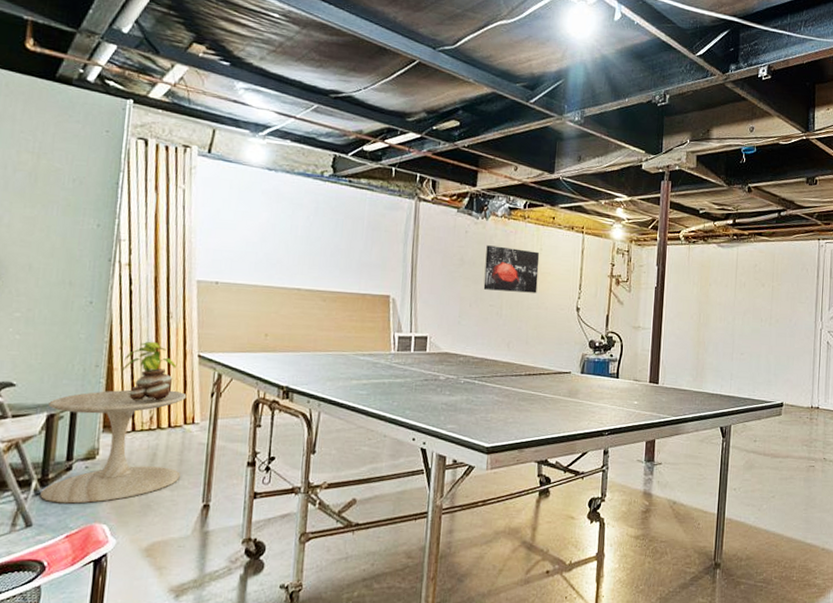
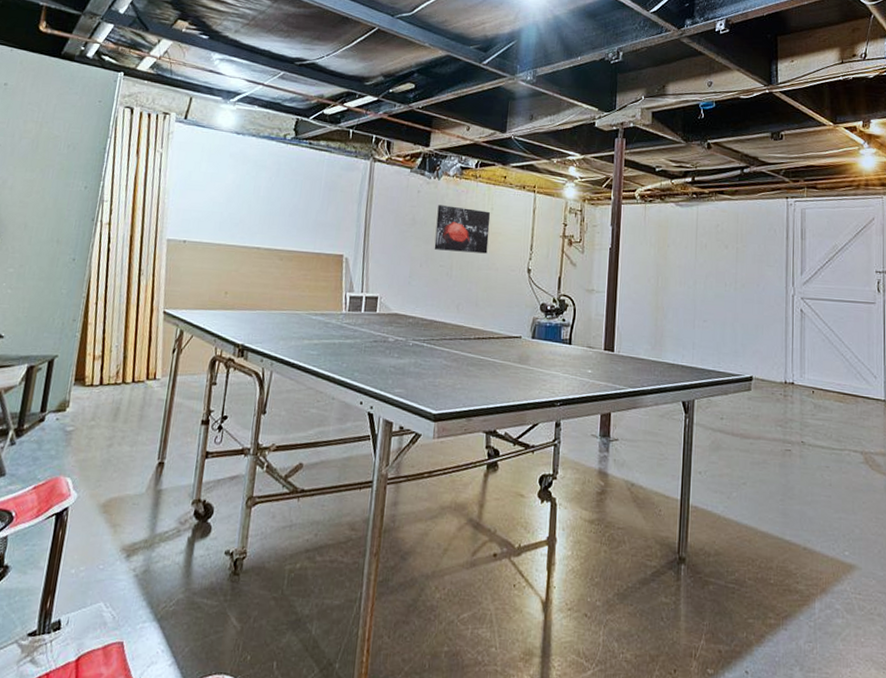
side table: present [40,389,187,504] -> none [15,343,151,456]
potted plant: present [122,341,177,402] -> none [95,297,144,356]

